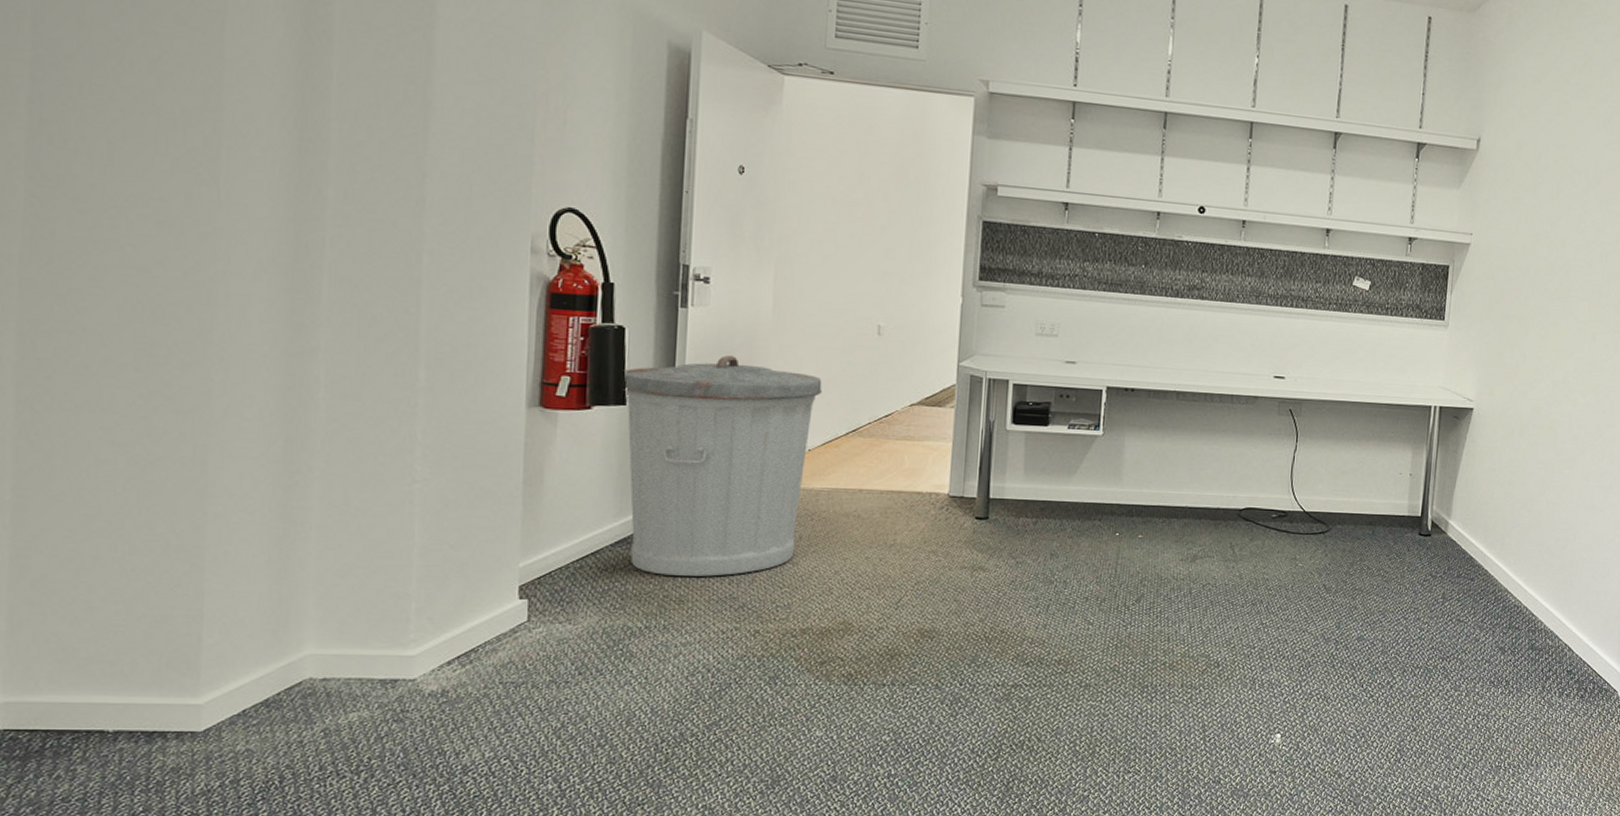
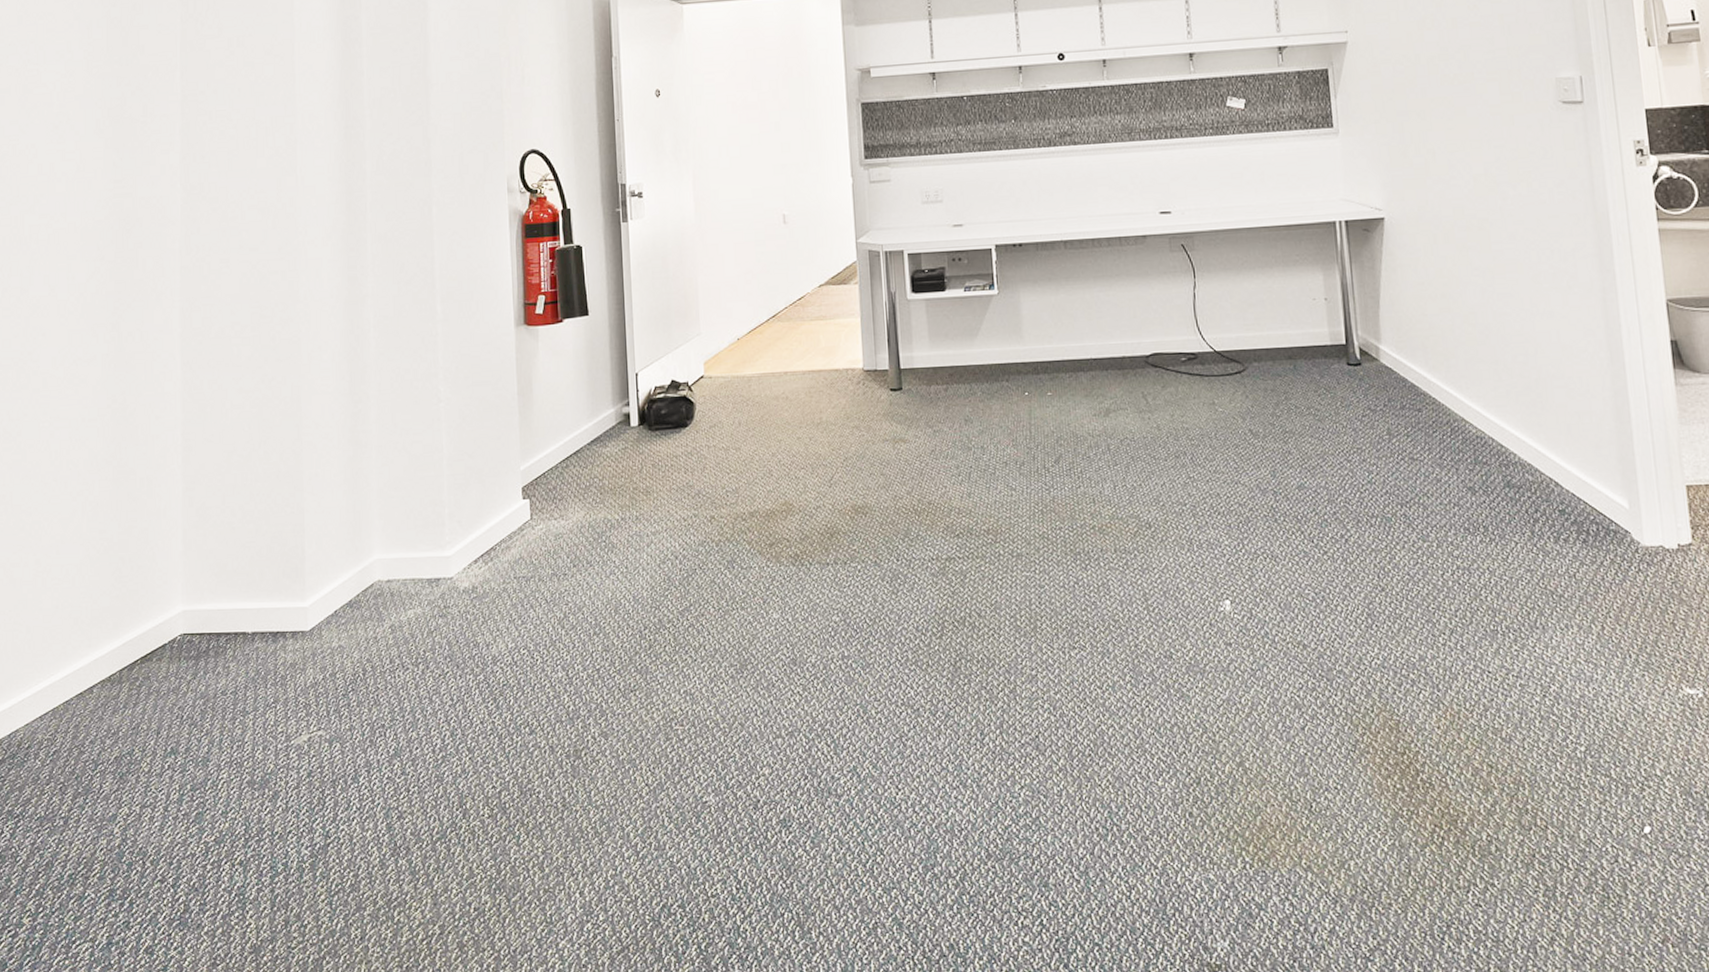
trash can: present [622,355,822,577] -> none [584,260,743,469]

